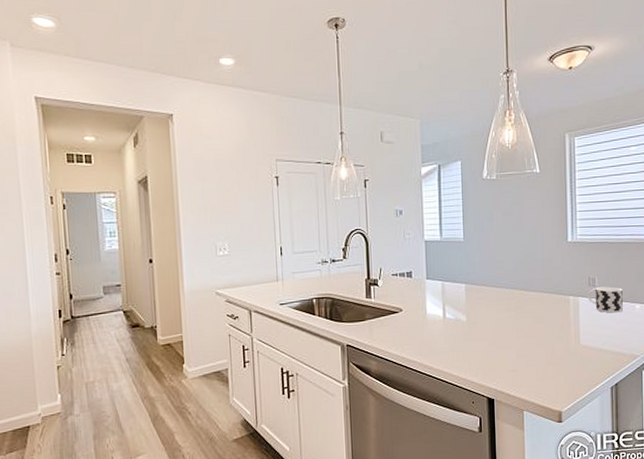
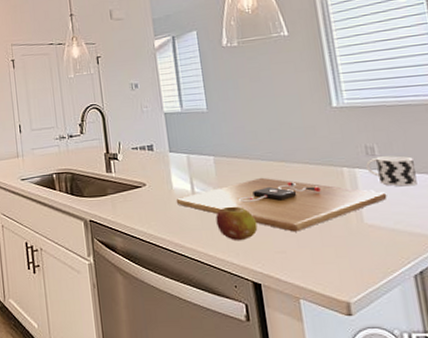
cutting board: none [428,304,600,353] -> present [176,177,388,232]
fruit: none [462,330,496,361] -> present [216,206,258,240]

